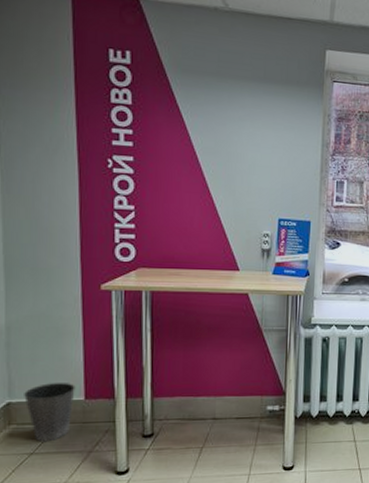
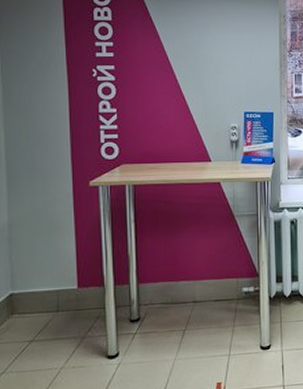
waste basket: present [24,383,75,442] -> none [24,273,69,330]

